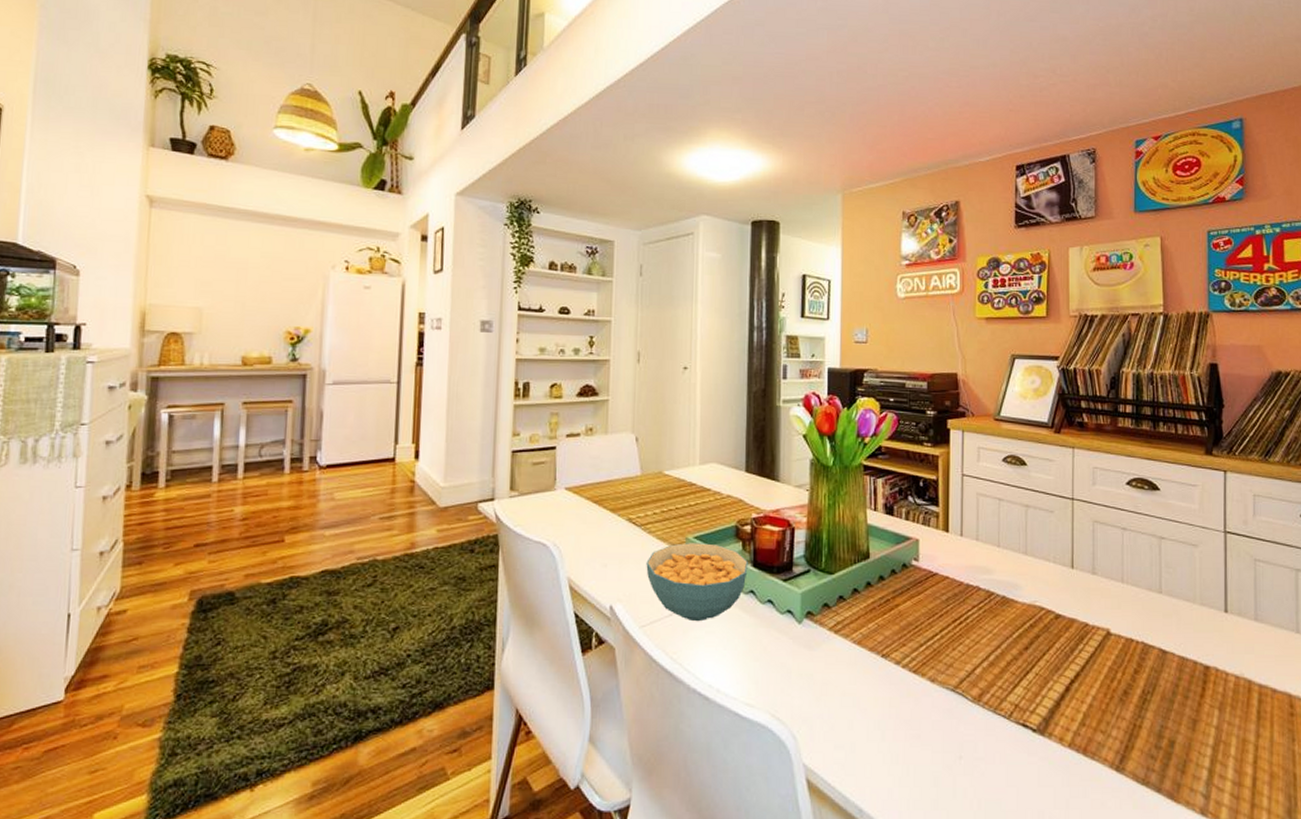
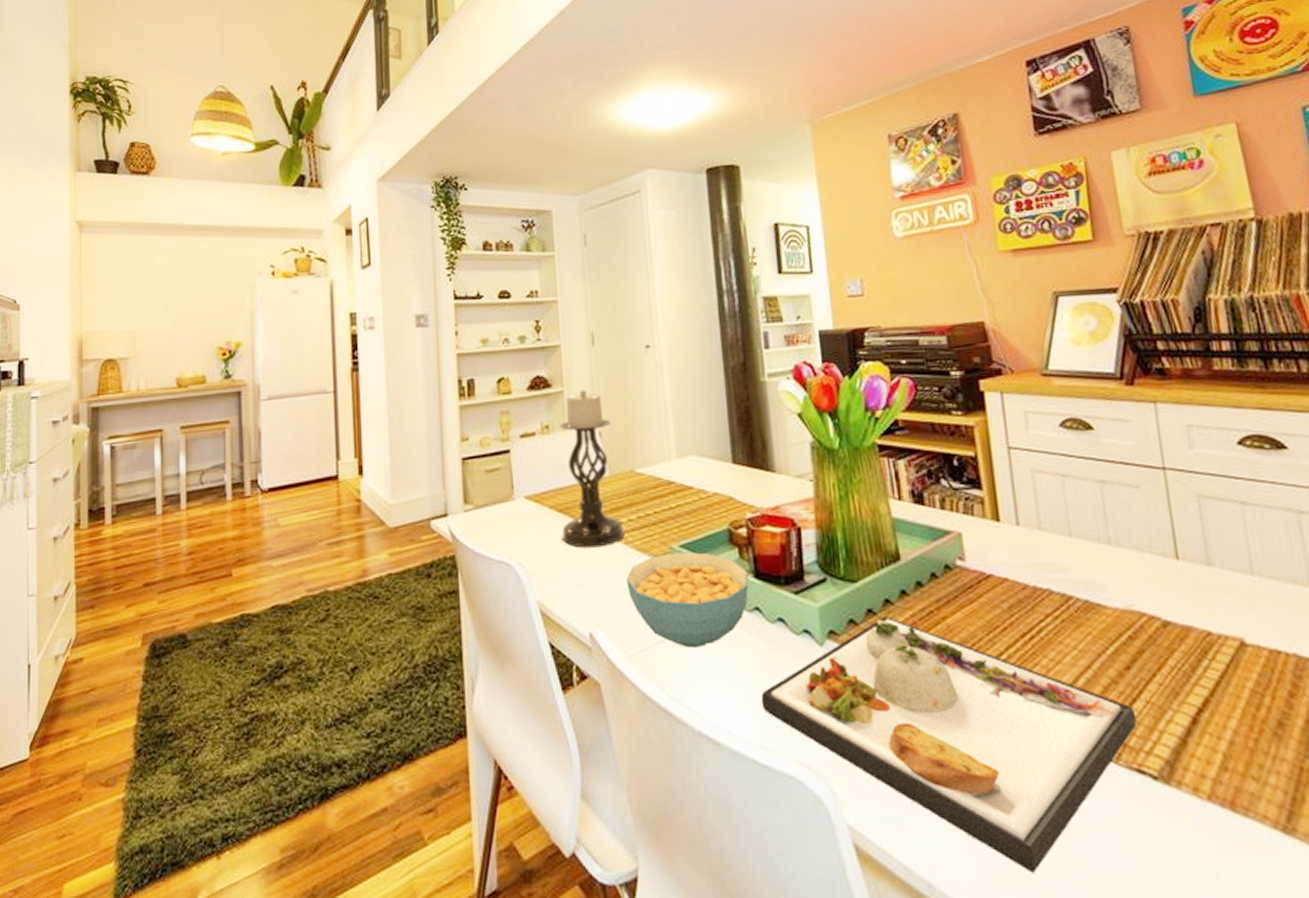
candle holder: none [595,400,649,535] -> present [559,389,625,548]
dinner plate: none [747,601,1028,800] -> present [761,615,1138,873]

